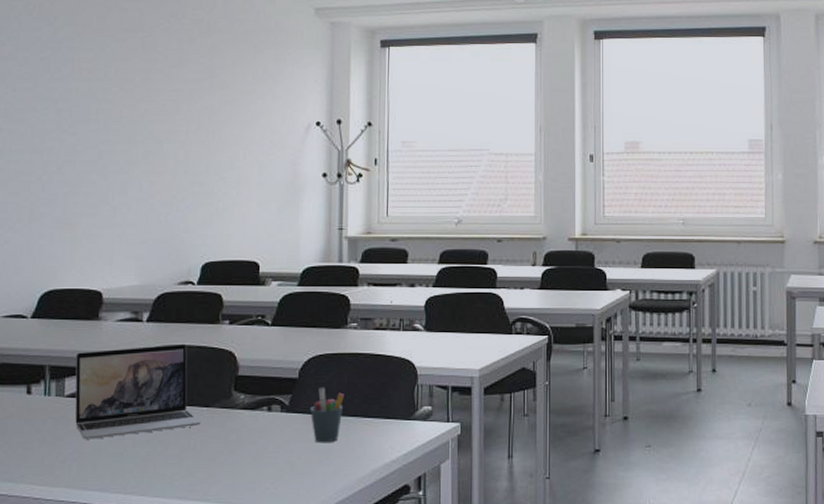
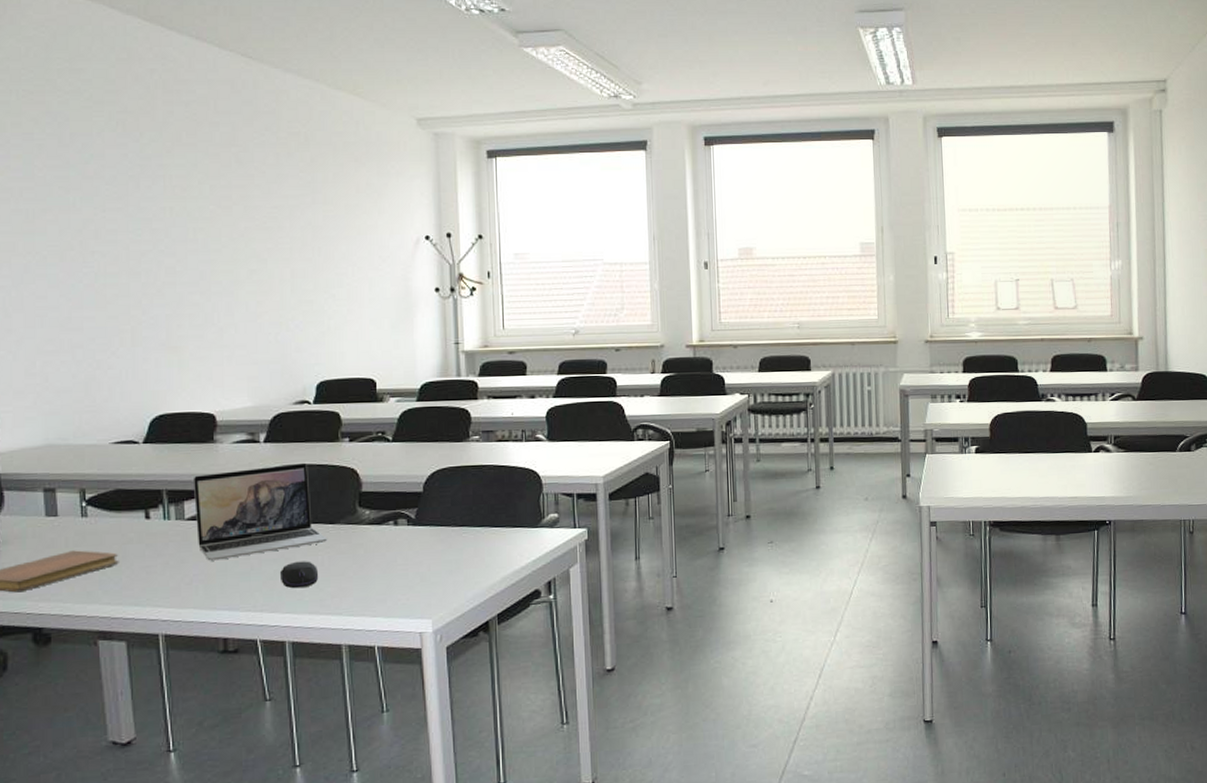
computer mouse: none [151,444,190,472] -> present [279,561,319,589]
pen holder: present [309,387,344,443] -> none [436,500,470,554]

